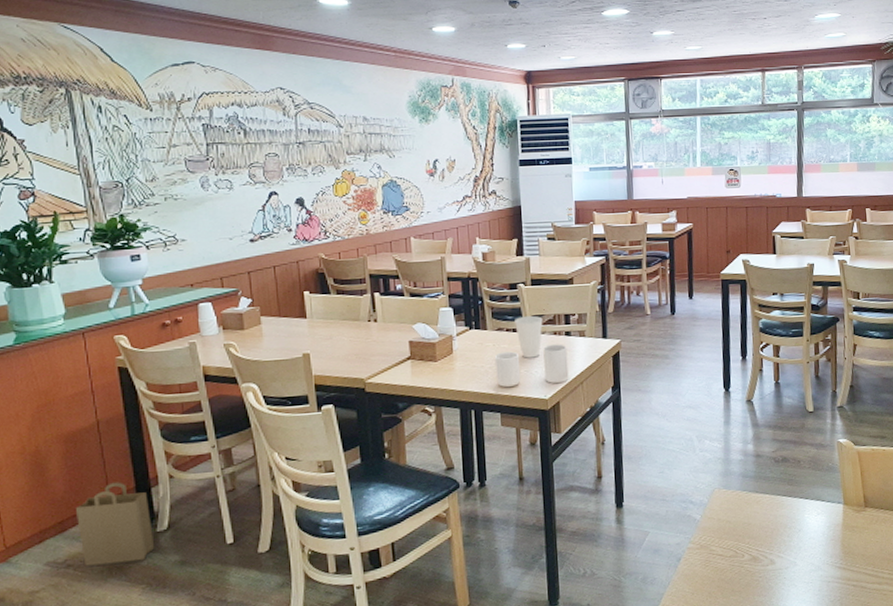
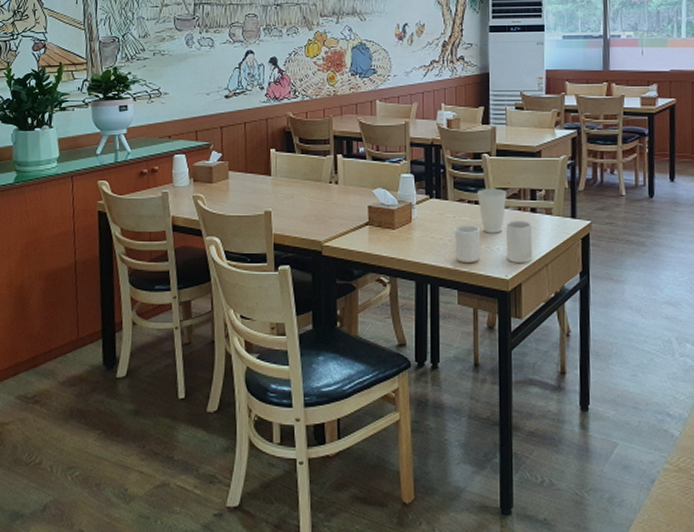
shopping bag: present [76,482,155,566] -> none [48,323,114,405]

